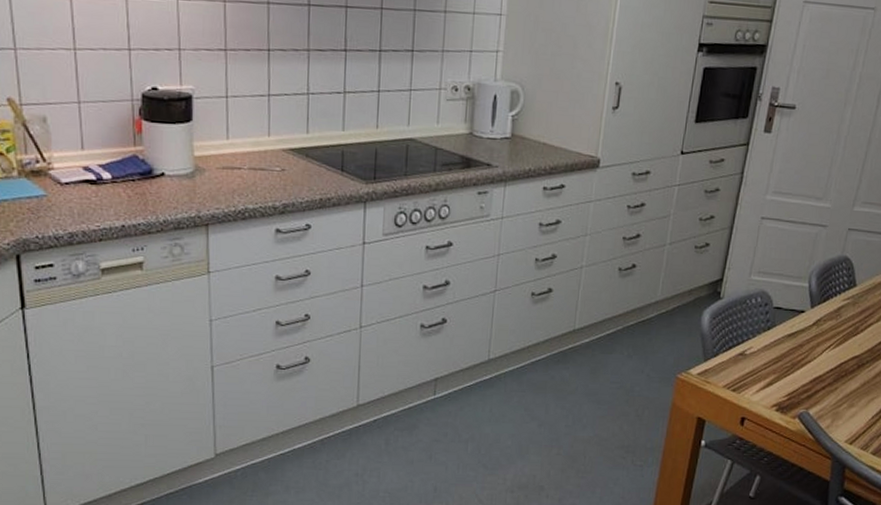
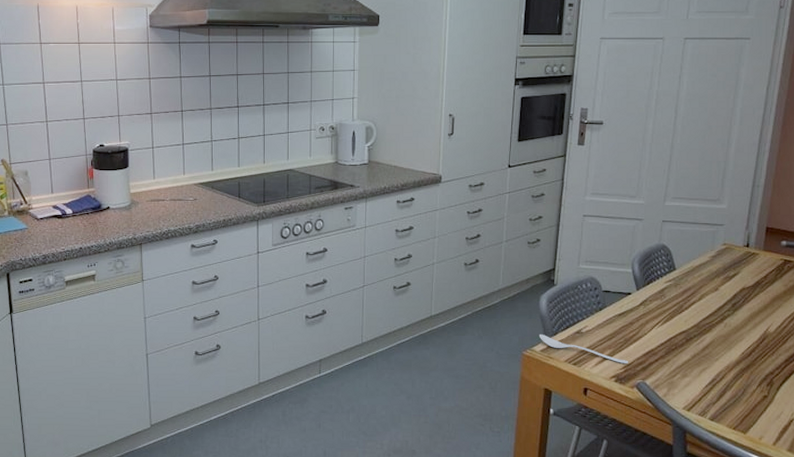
spoon: none [697,354,793,391] -> present [538,333,628,363]

